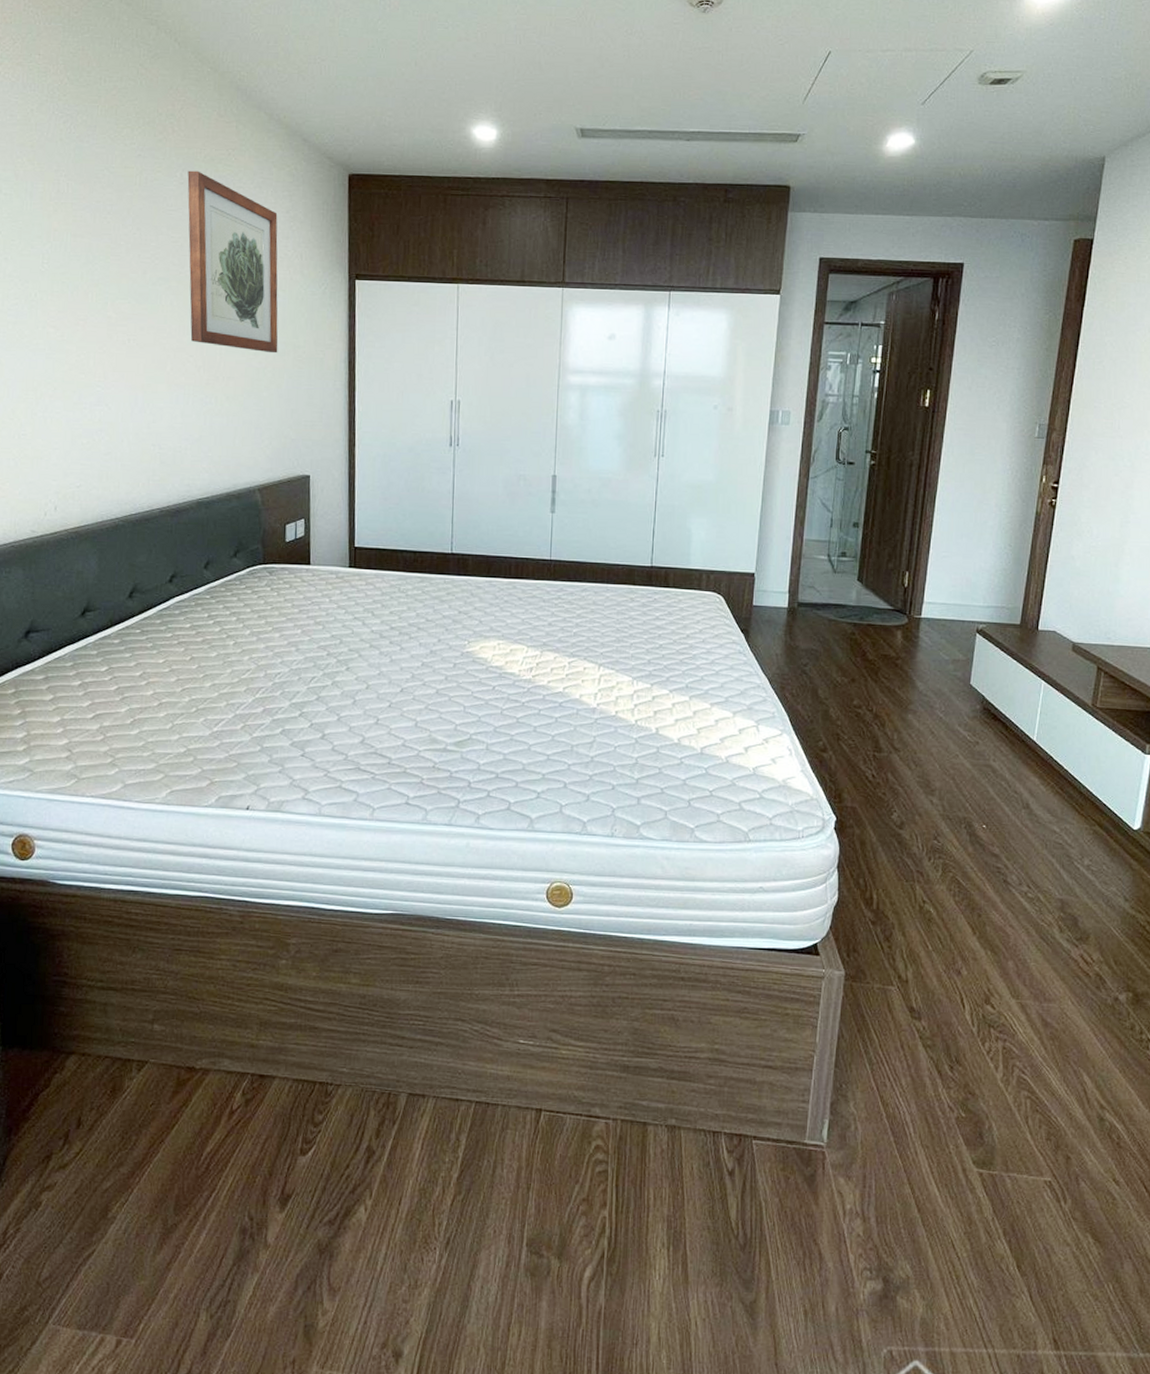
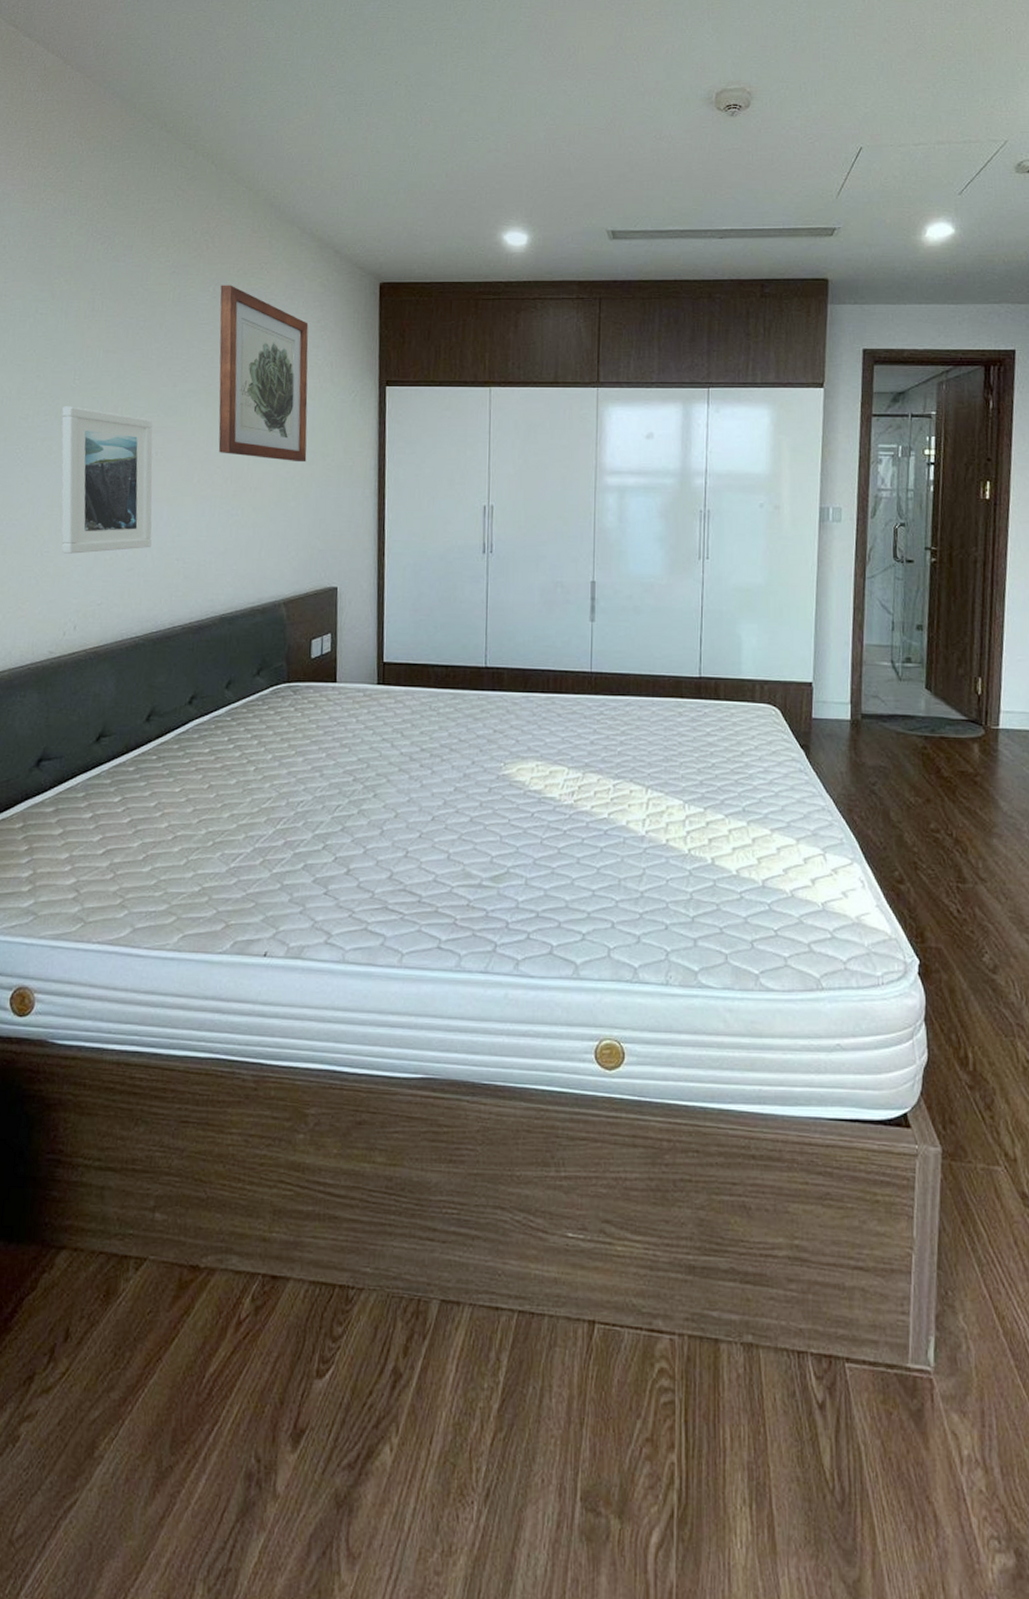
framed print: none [32,290,128,437] -> present [61,406,153,554]

